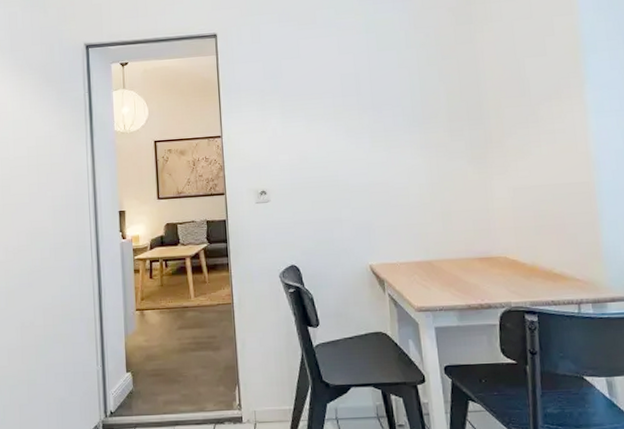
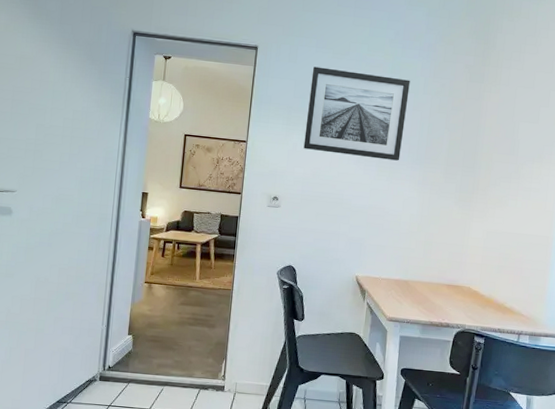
wall art: none [279,36,395,133] -> present [303,66,410,161]

